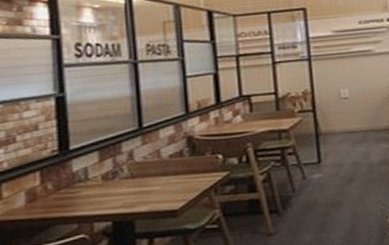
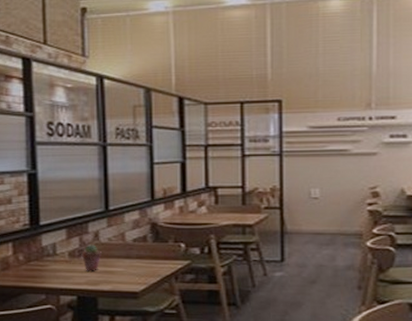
potted succulent: none [116,165,137,194] -> present [82,244,102,271]

